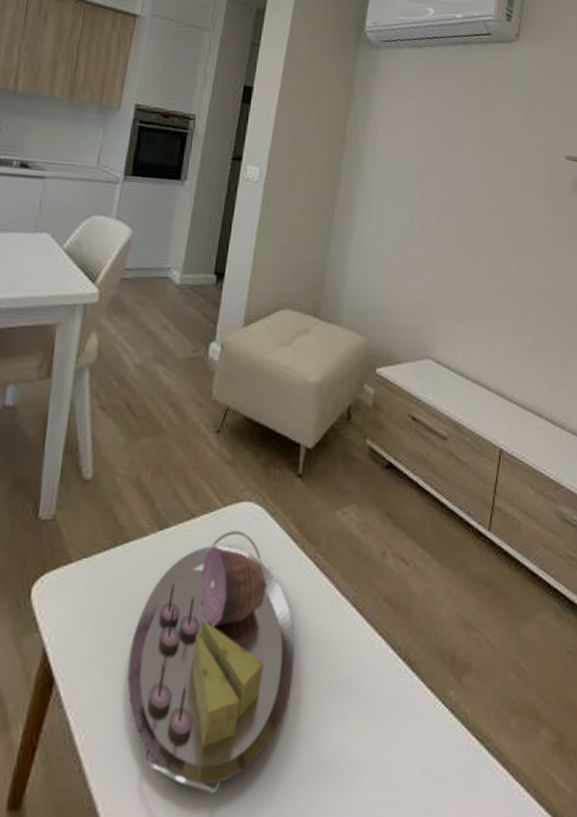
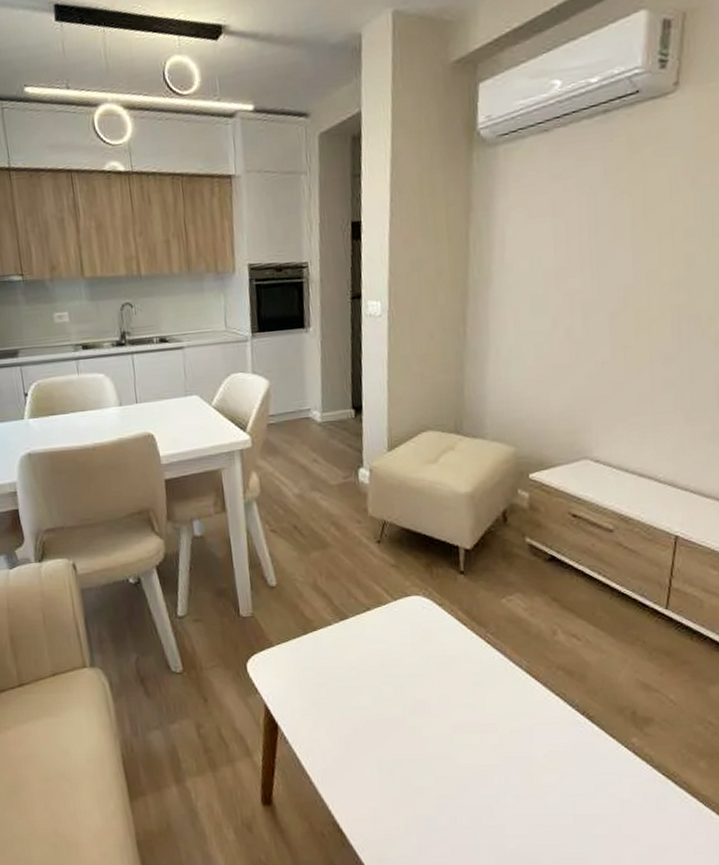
serving tray: present [127,531,295,795] -> none [333,619,477,803]

